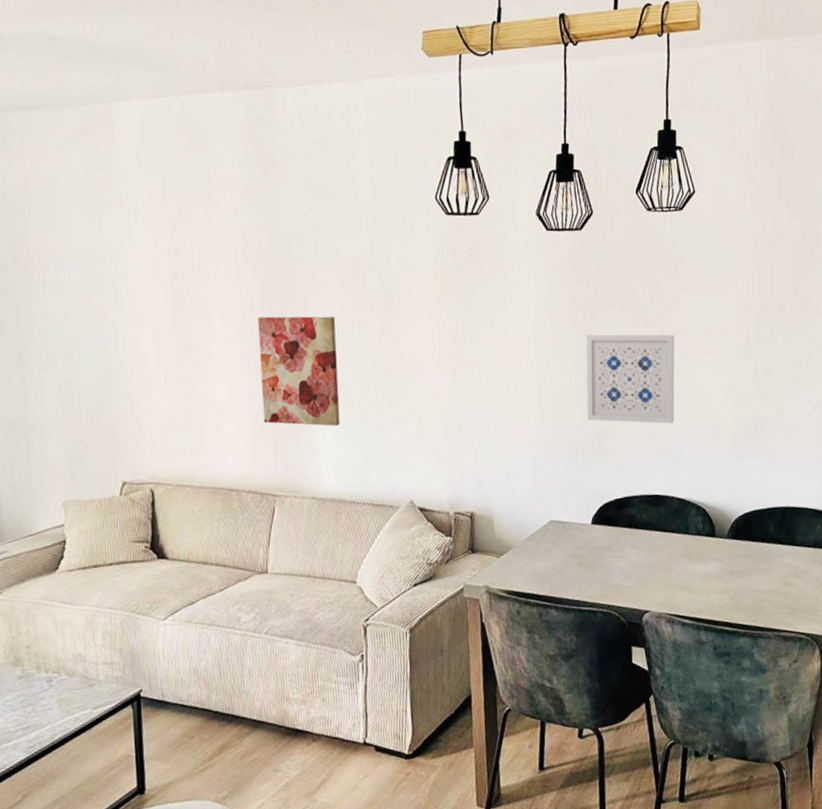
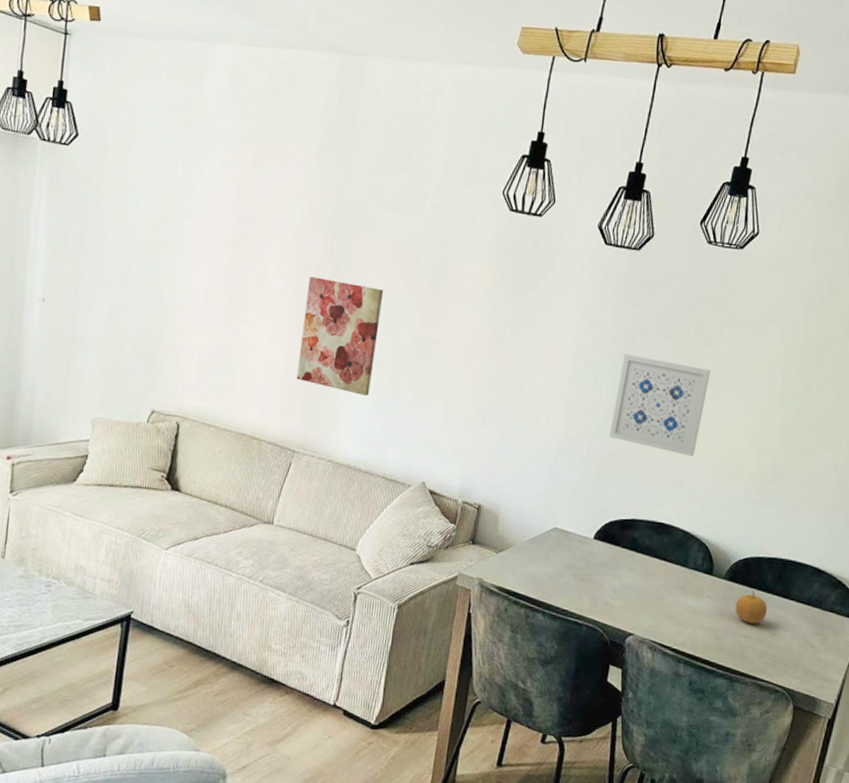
fruit: none [743,543,776,577] -> present [735,590,767,624]

